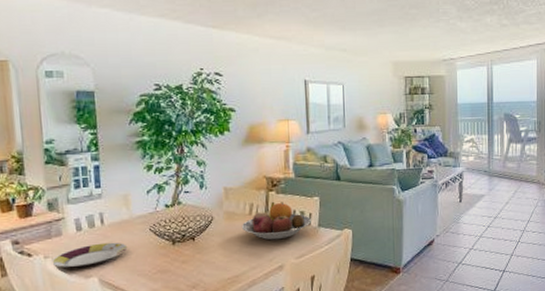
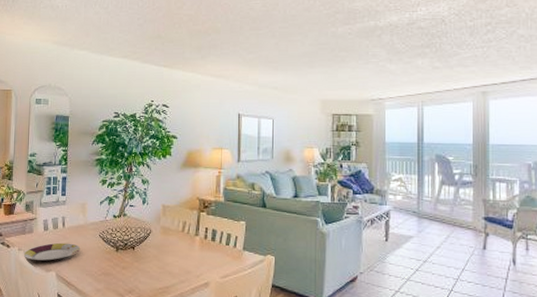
fruit bowl: present [241,201,311,241] -> none [174,221,237,258]

